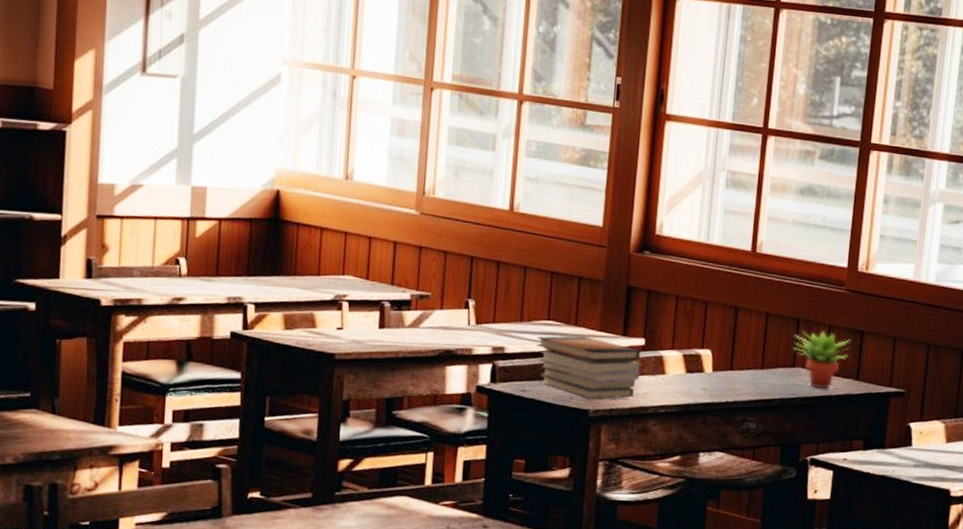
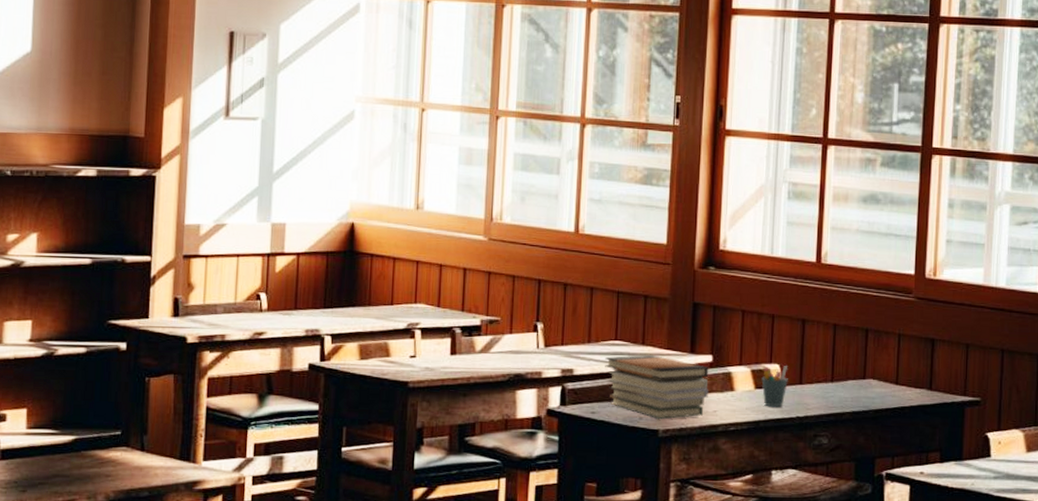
pen holder: none [692,352,720,392] -> present [761,366,788,407]
succulent plant: present [792,330,850,389] -> none [862,340,921,400]

